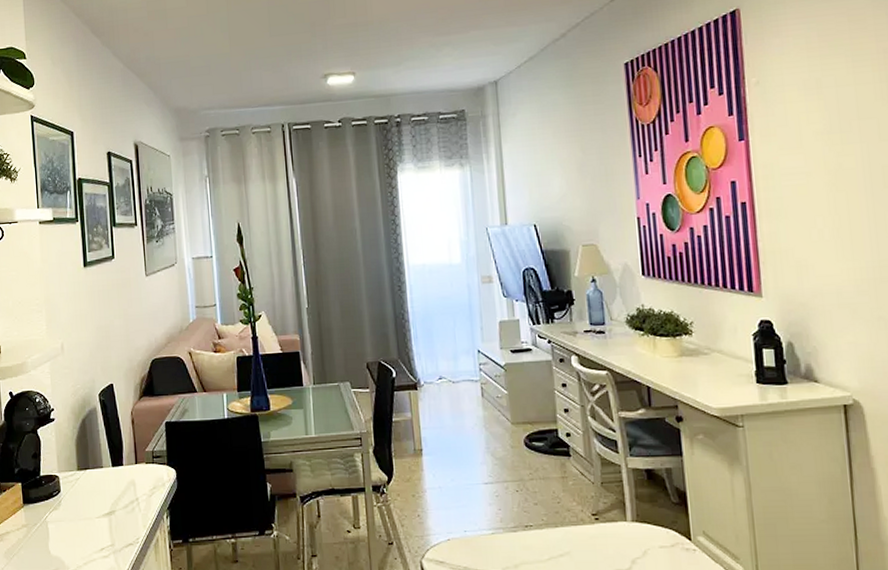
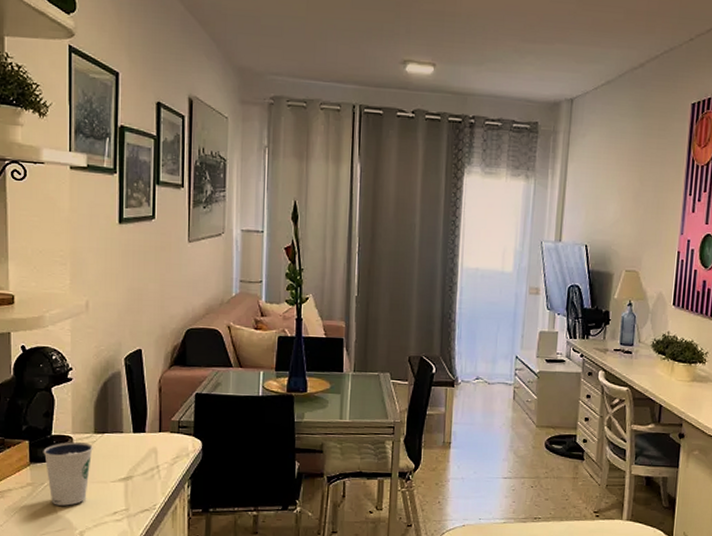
dixie cup: none [34,480,78,545] -> present [43,442,93,506]

